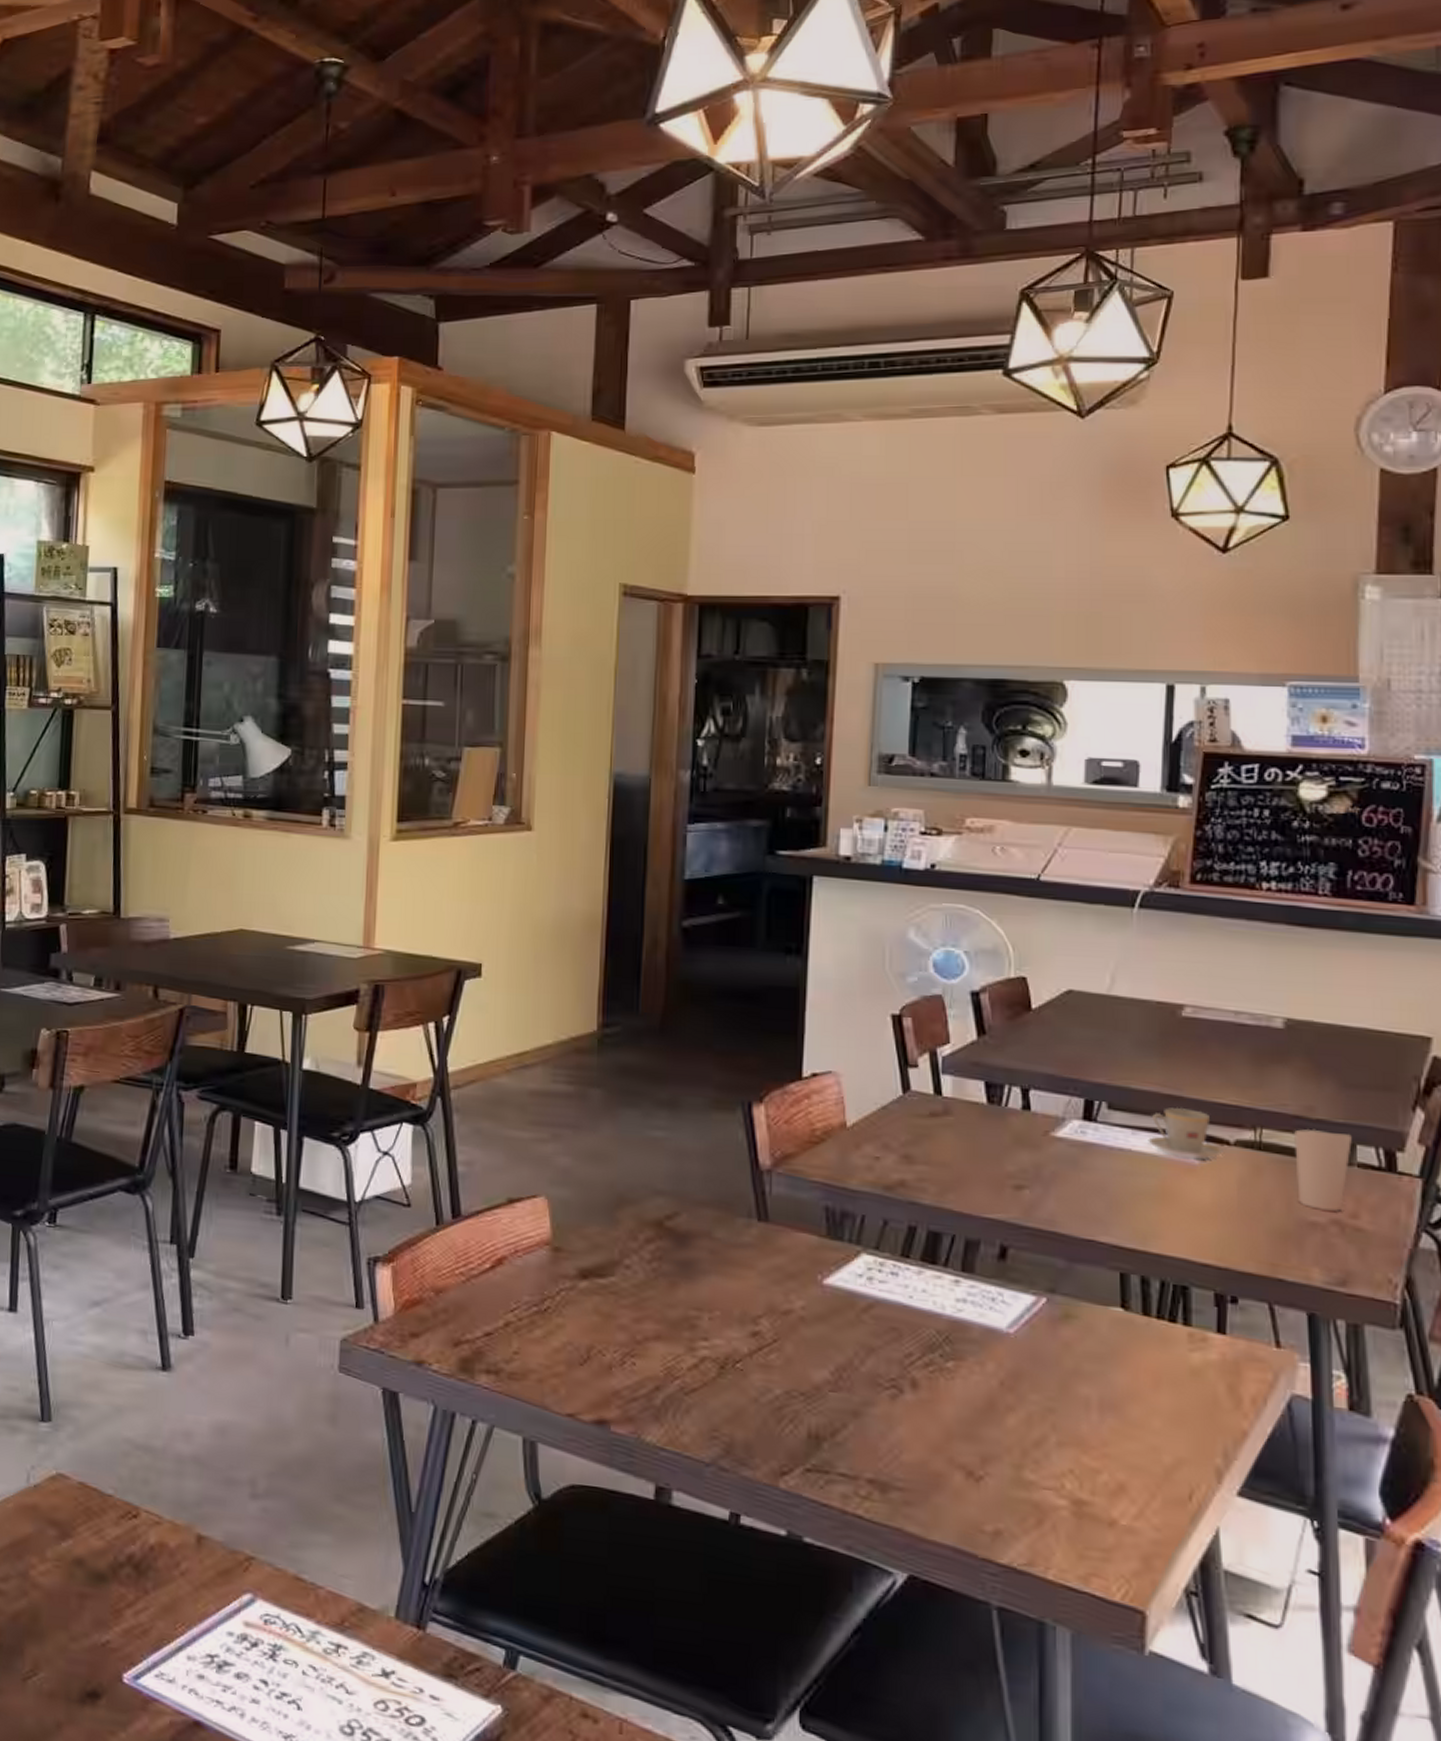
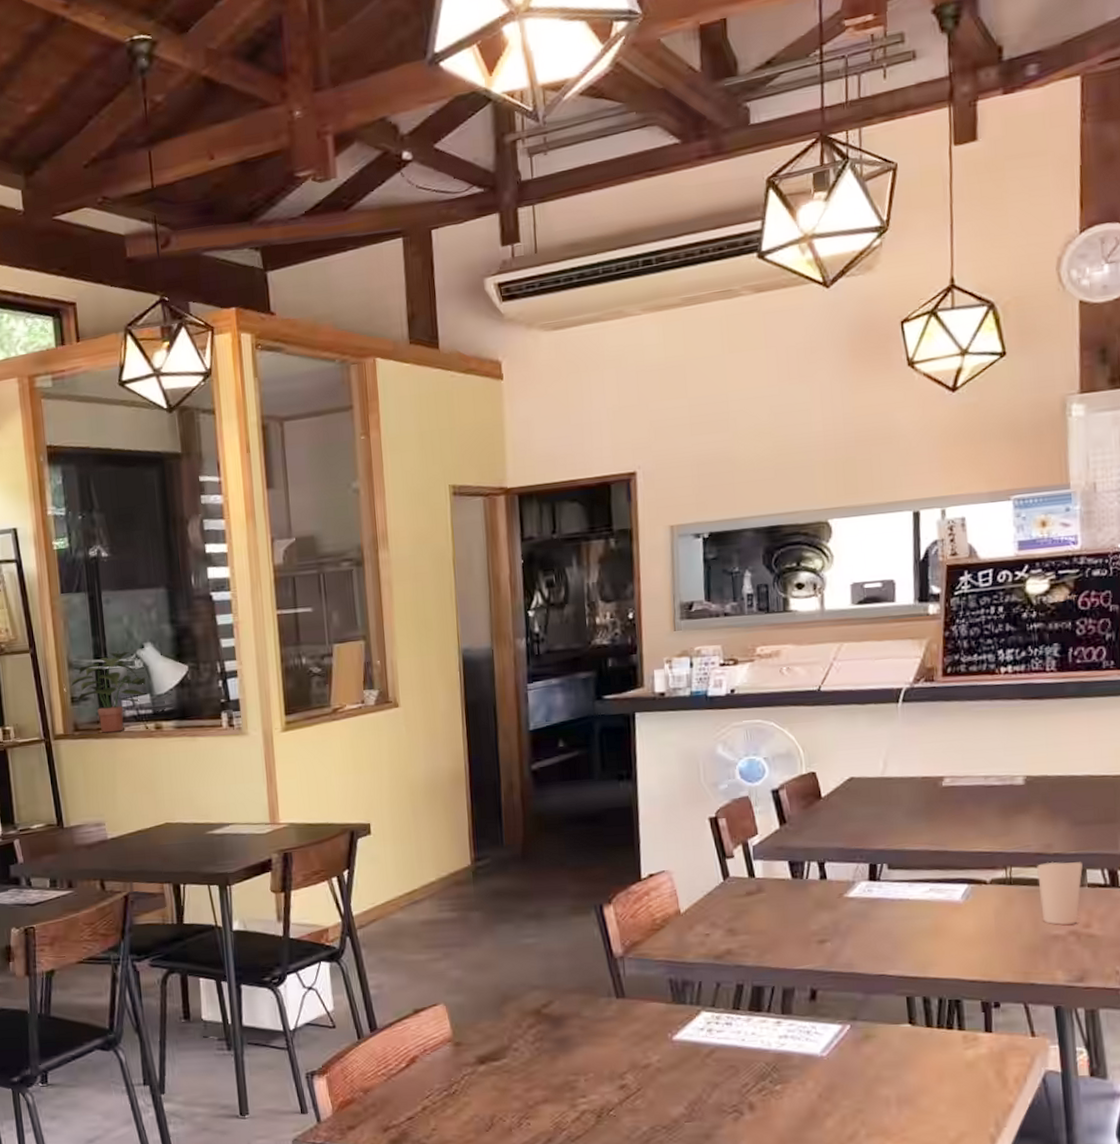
potted plant: none [153,721,240,815] -> present [71,651,146,733]
teacup: present [1148,1107,1223,1160] -> none [921,859,982,900]

